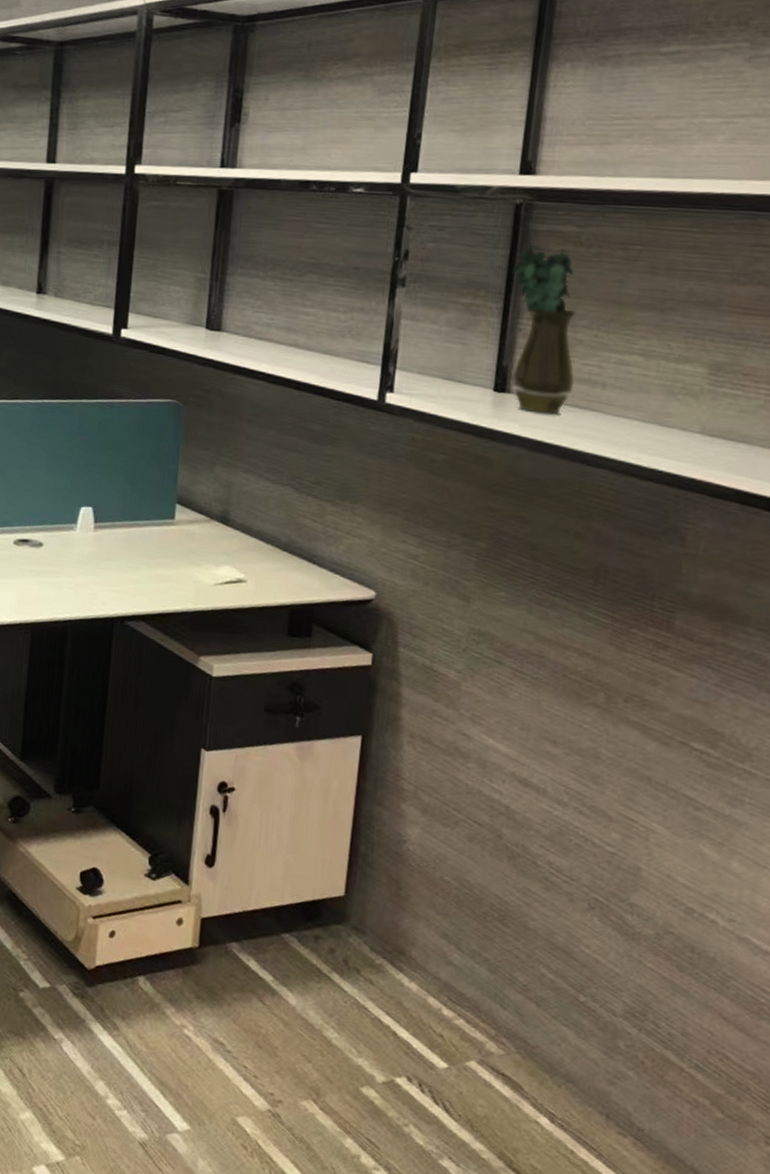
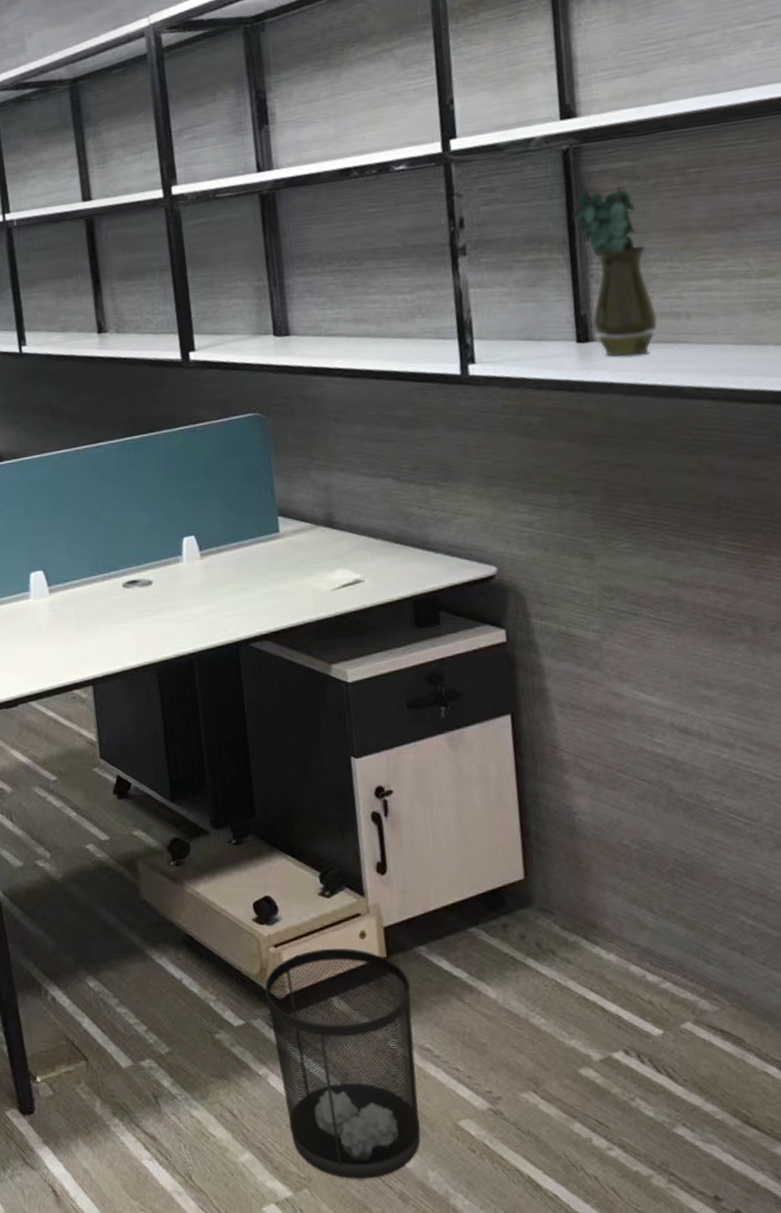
waste bin: none [74,928,216,1158] -> present [265,948,421,1179]

